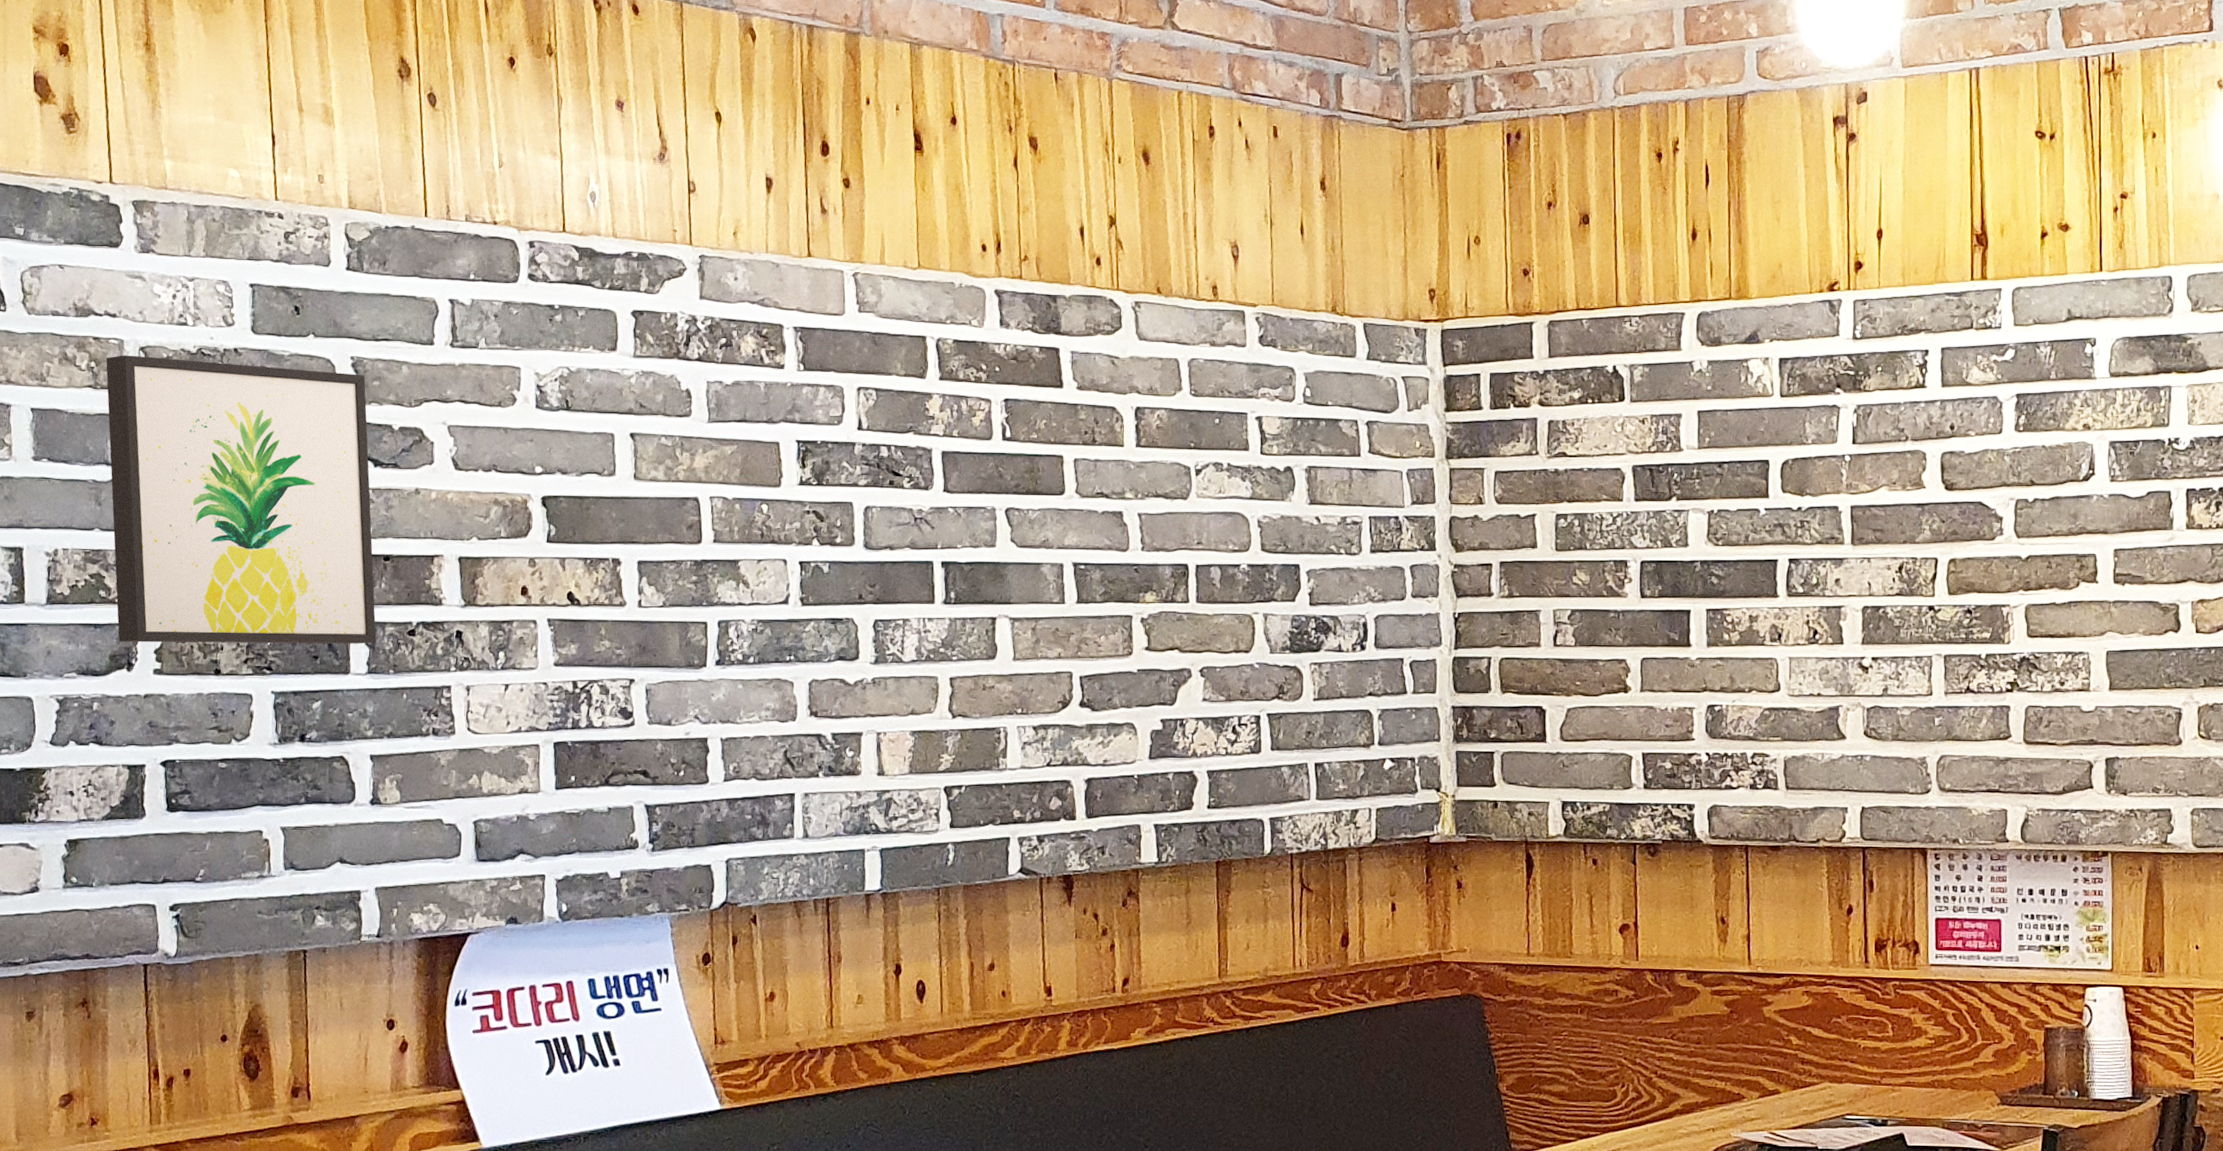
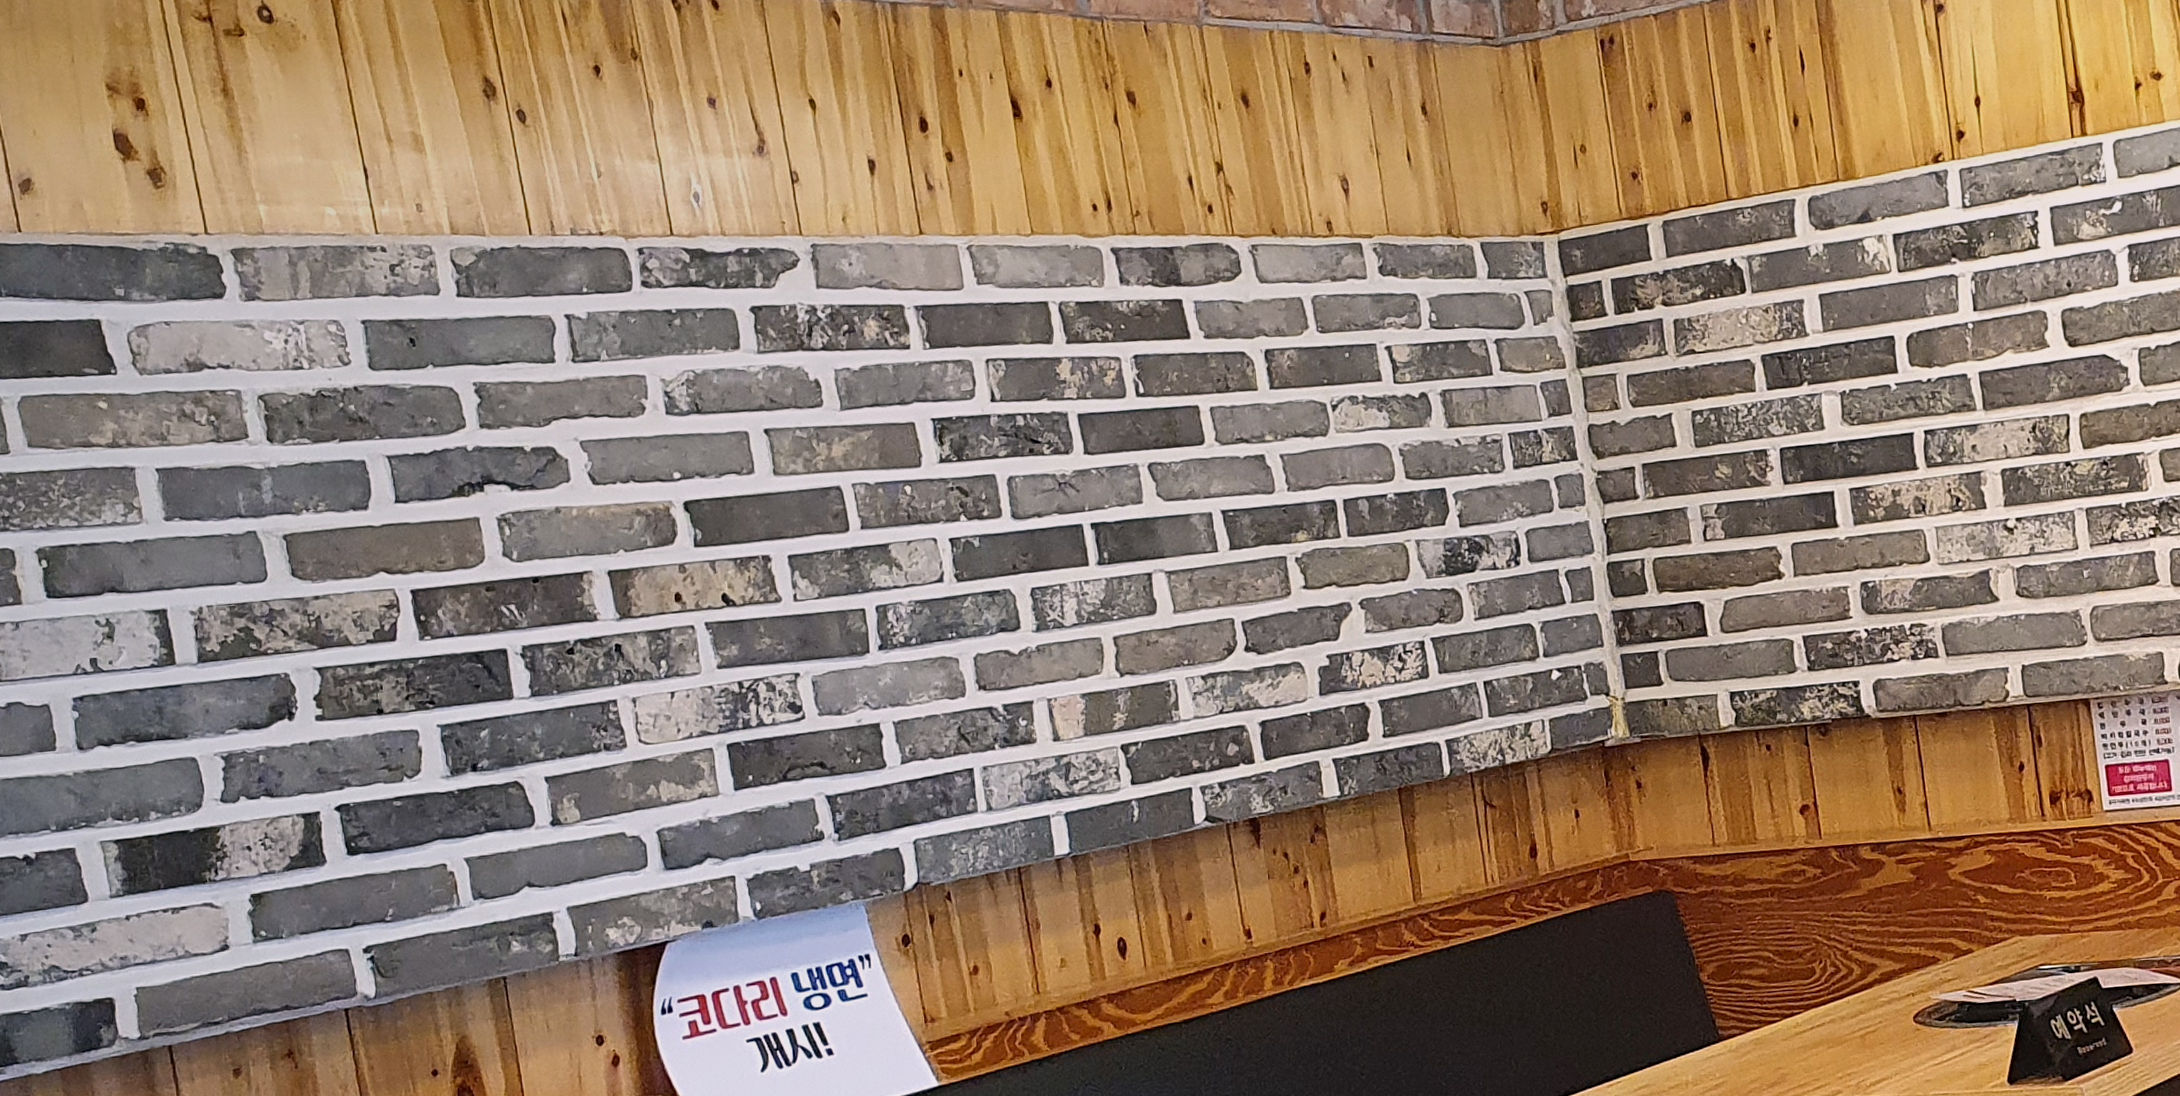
wall art: present [105,355,377,644] -> none [225,399,536,693]

